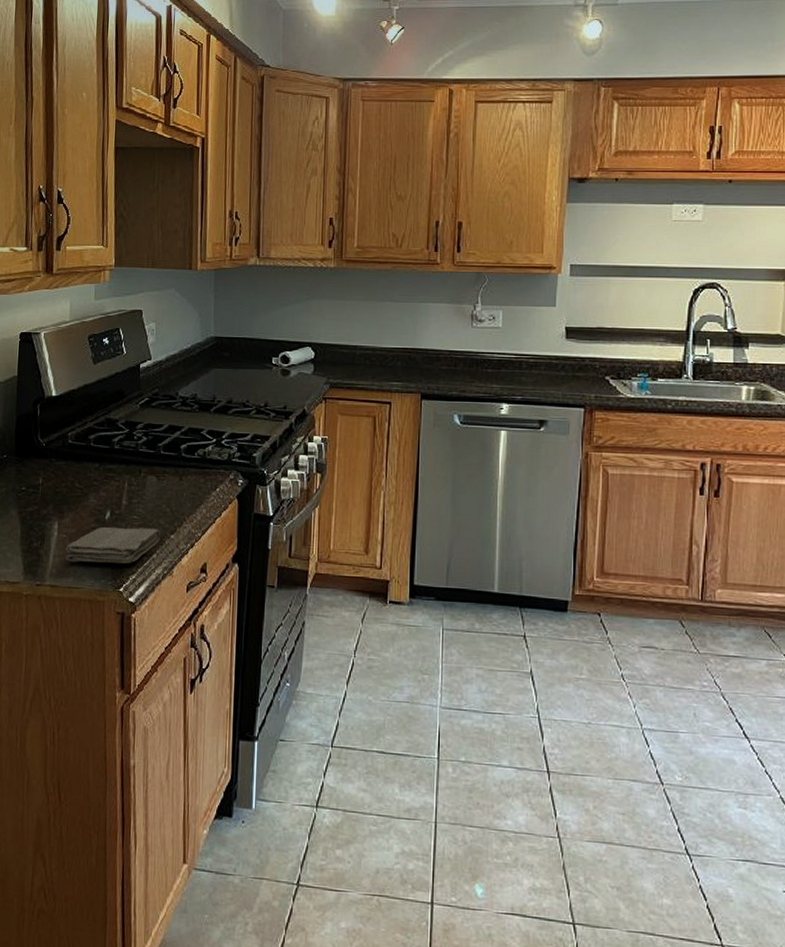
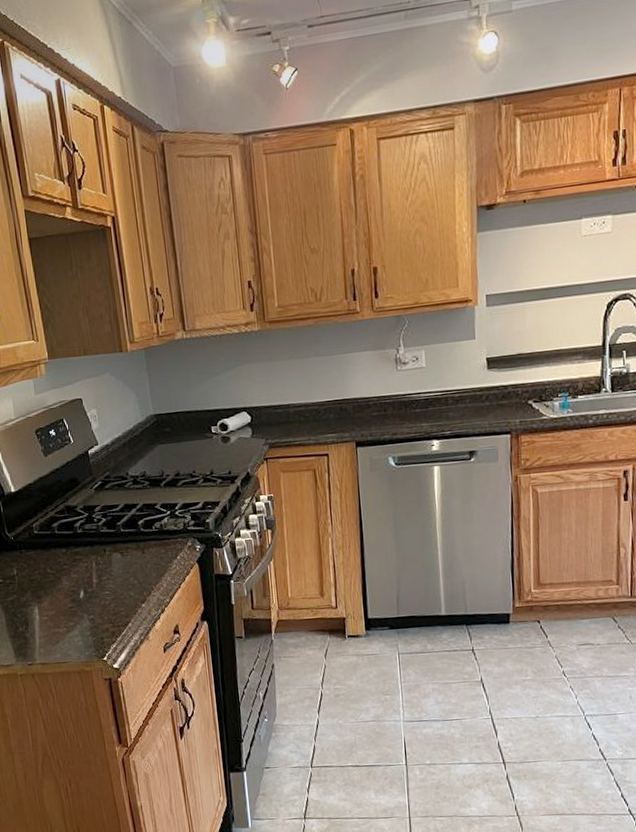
washcloth: present [65,526,161,564] -> none [48,600,133,641]

